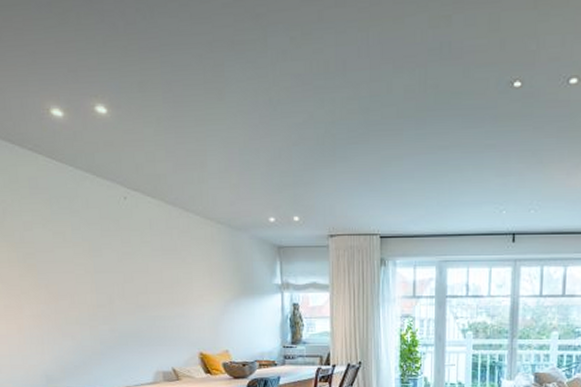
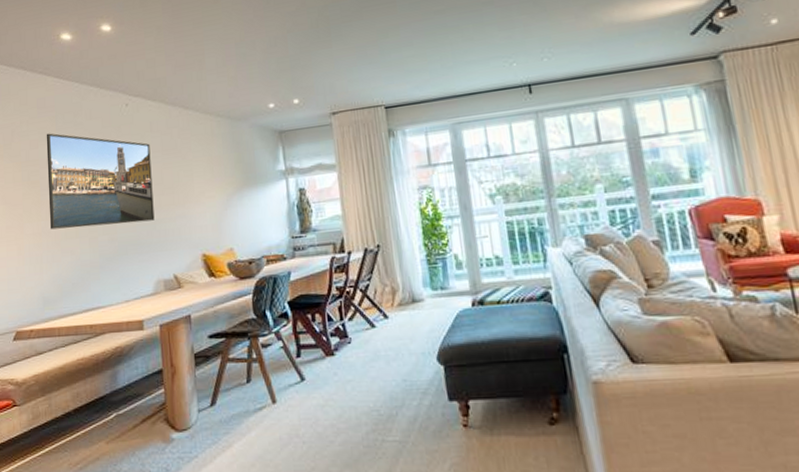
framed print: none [40,216,154,317] -> present [46,133,155,230]

